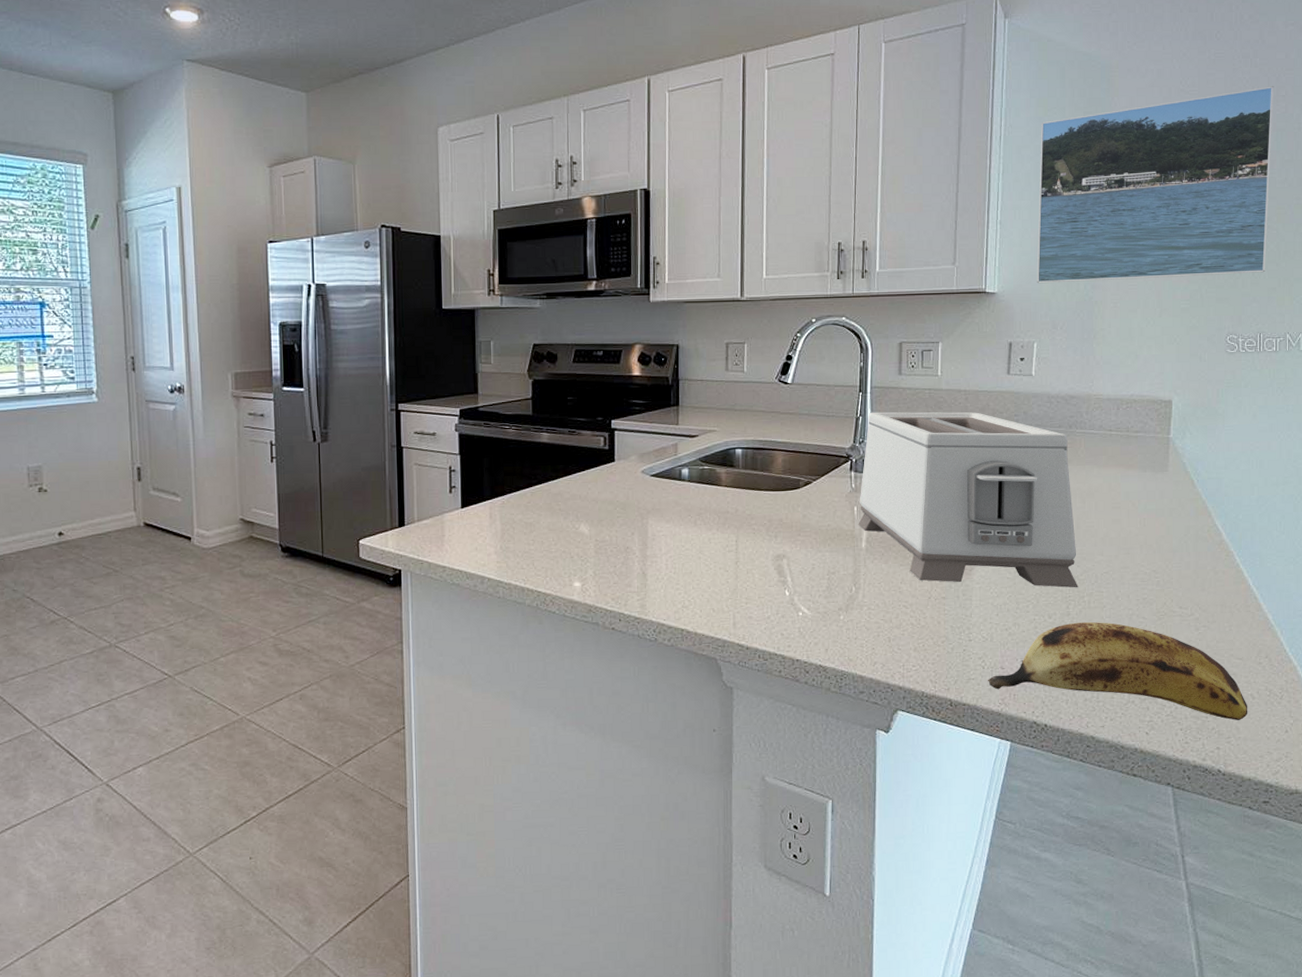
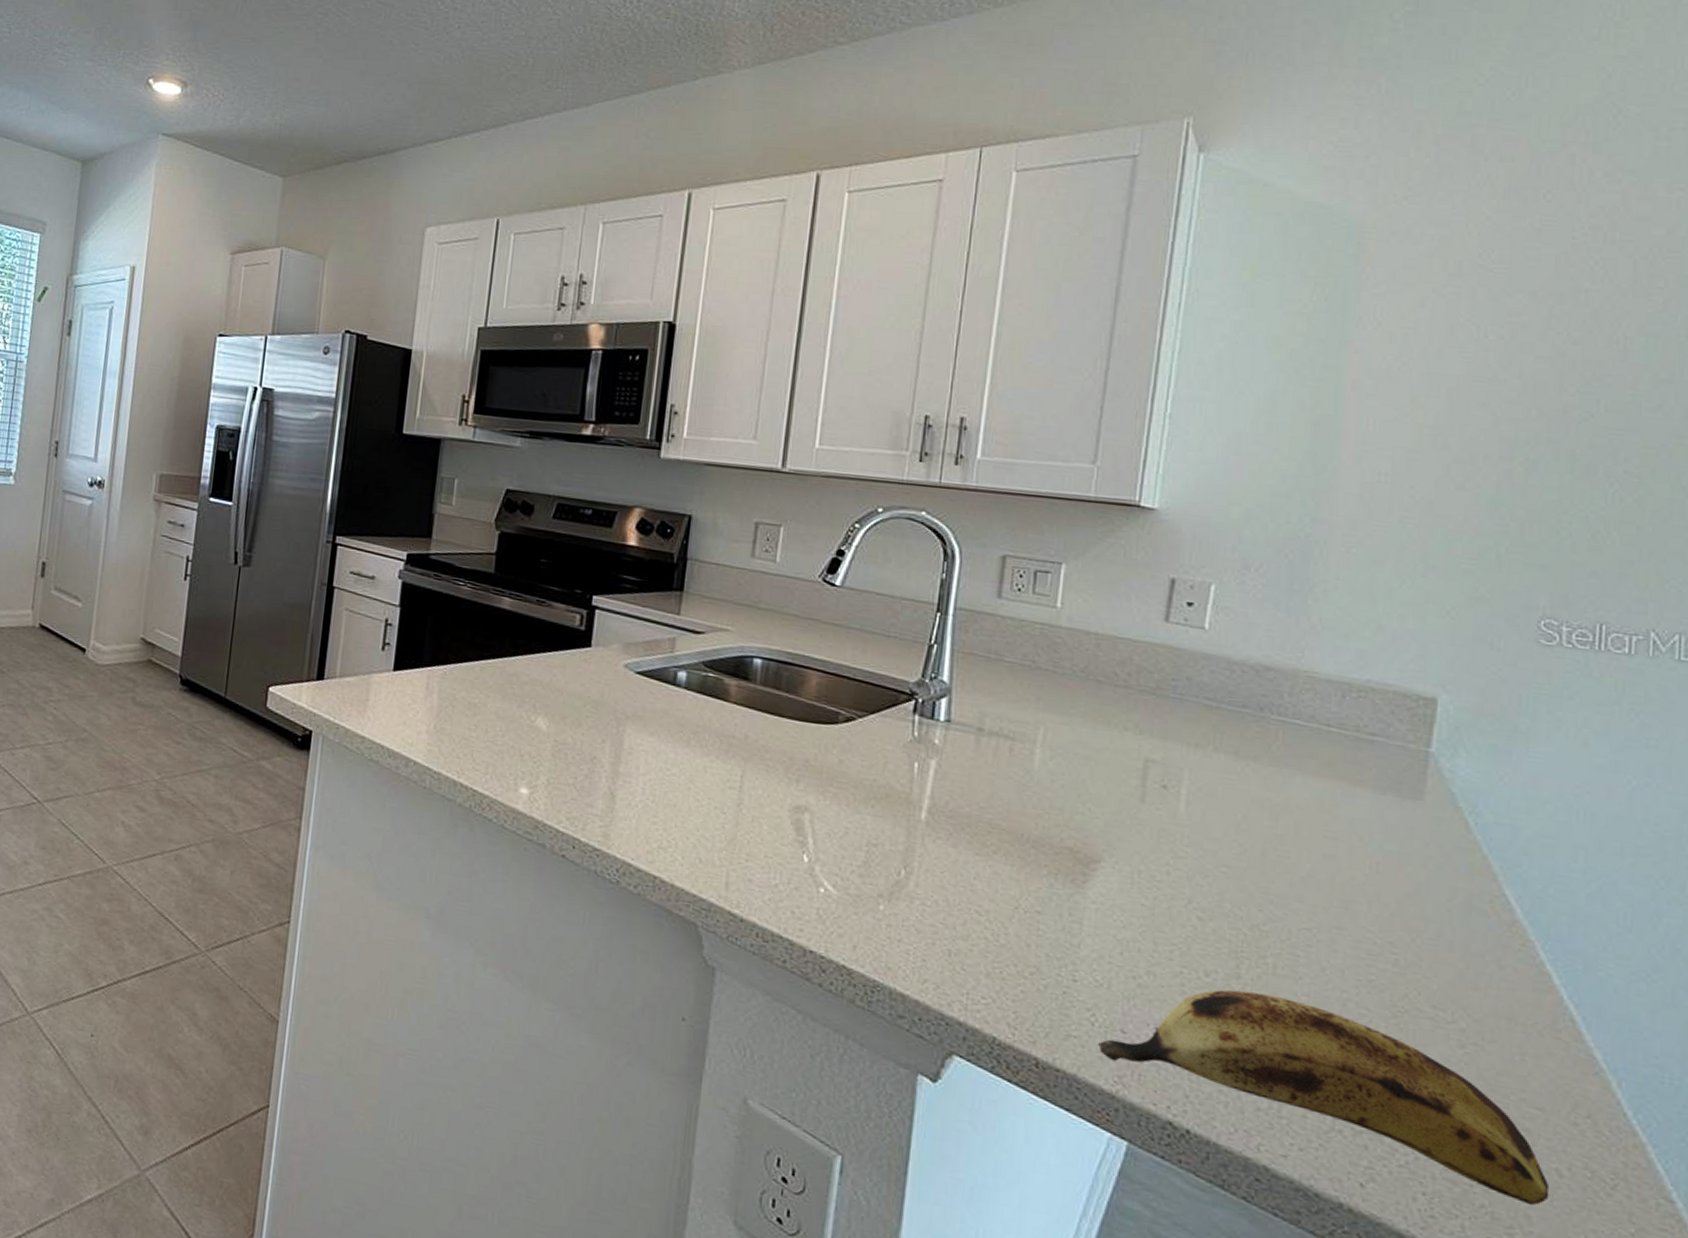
toaster: present [858,411,1078,588] -> none [918,640,1259,942]
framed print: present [1037,86,1274,284] -> none [1221,272,1645,537]

